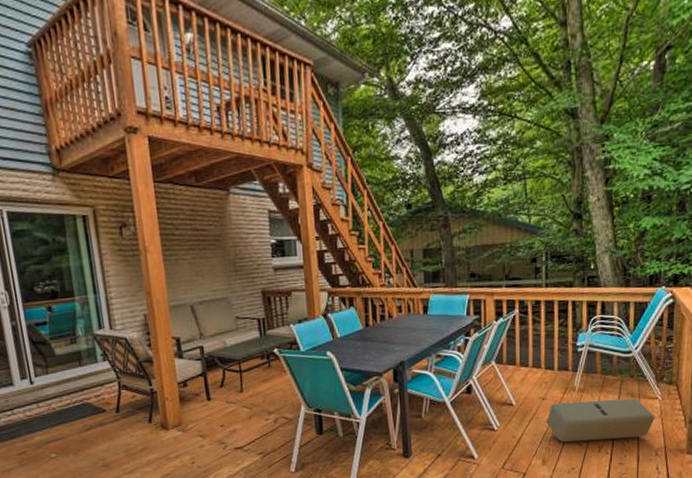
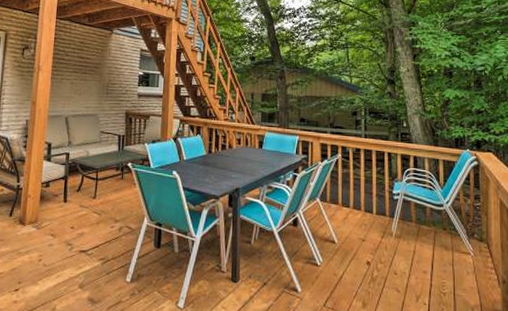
cooler: present [546,398,655,443] -> none [366,246,469,292]

